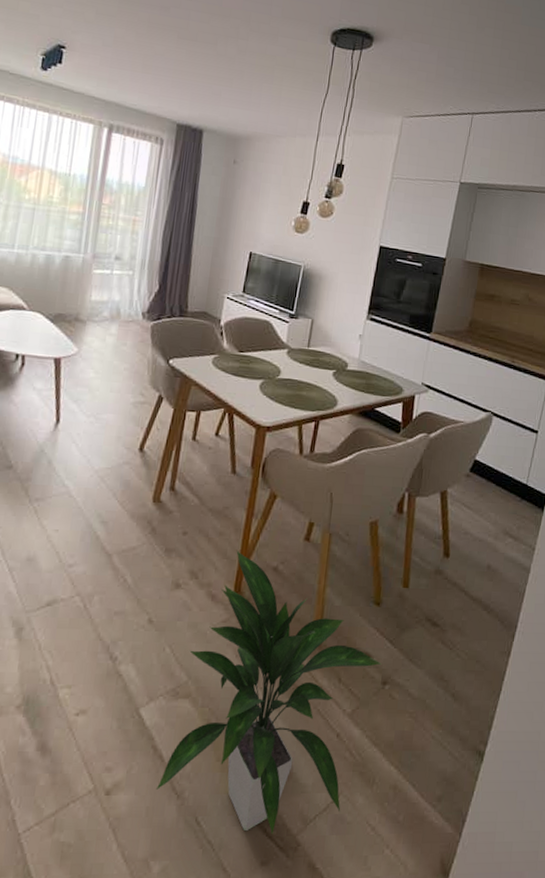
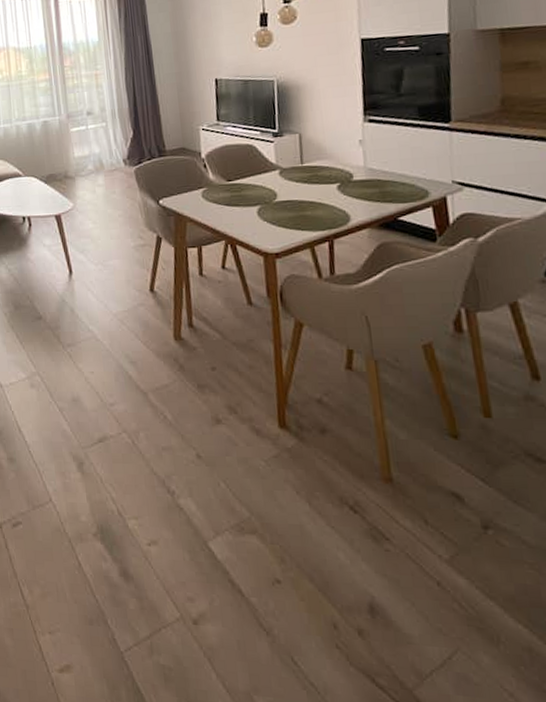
indoor plant: present [155,551,382,835] -> none [242,384,477,686]

